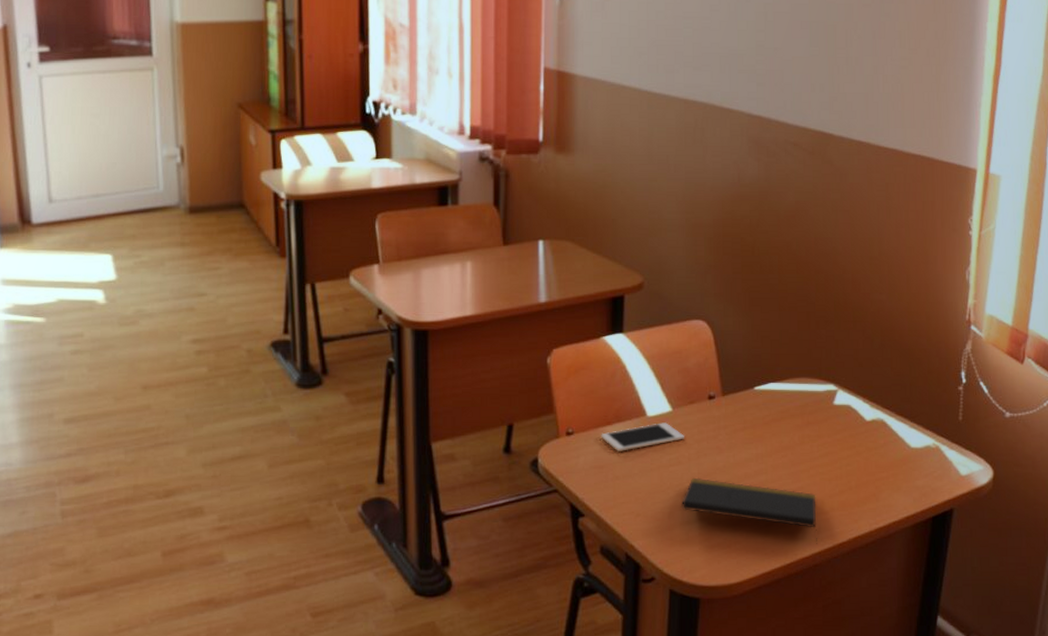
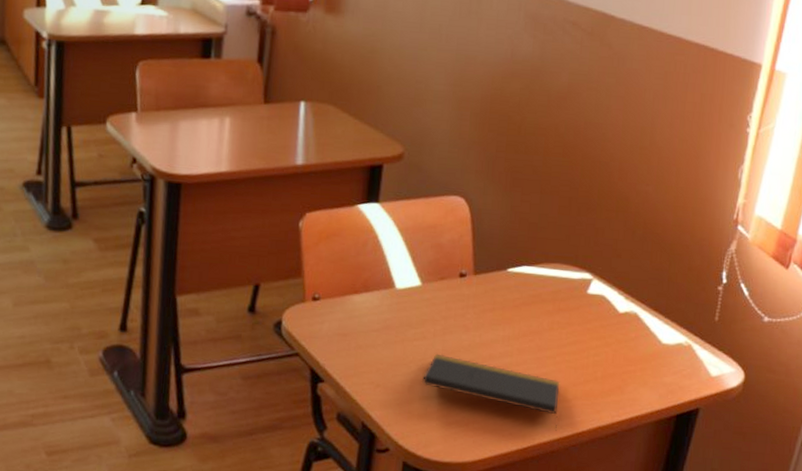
cell phone: present [601,422,684,453] -> none [347,296,432,322]

